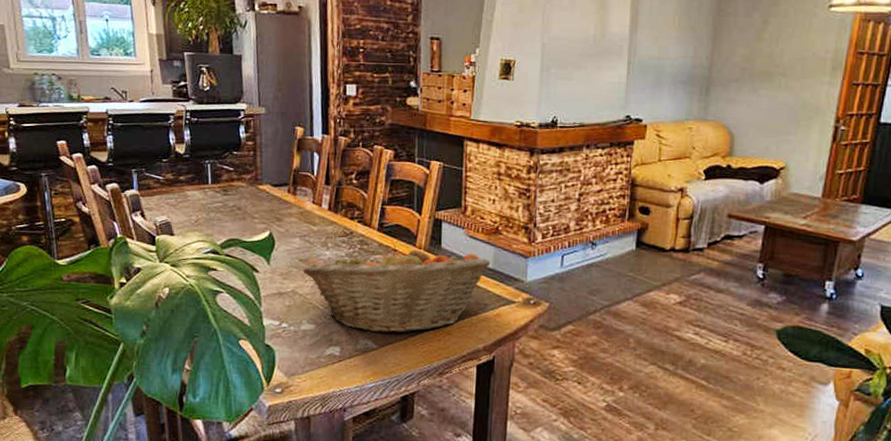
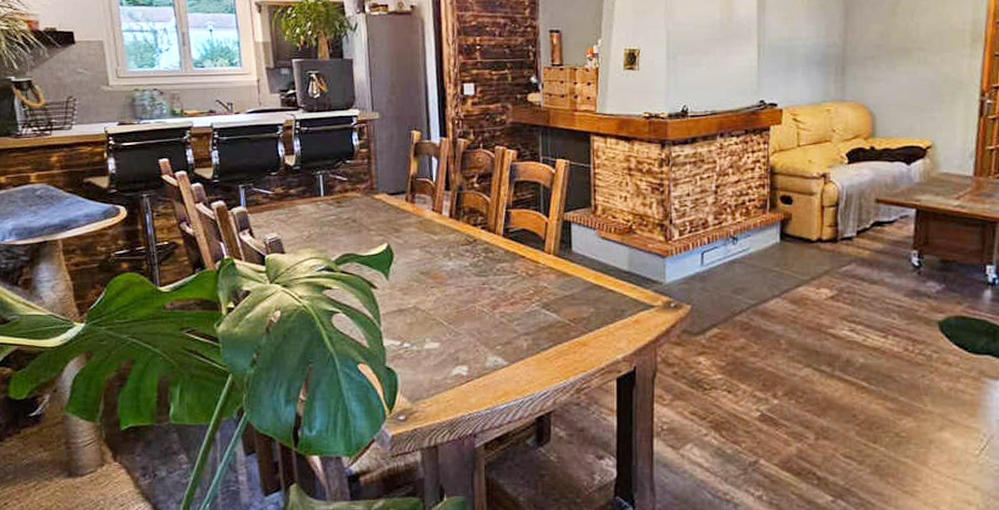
fruit basket: present [303,245,491,334] -> none [424,251,626,348]

